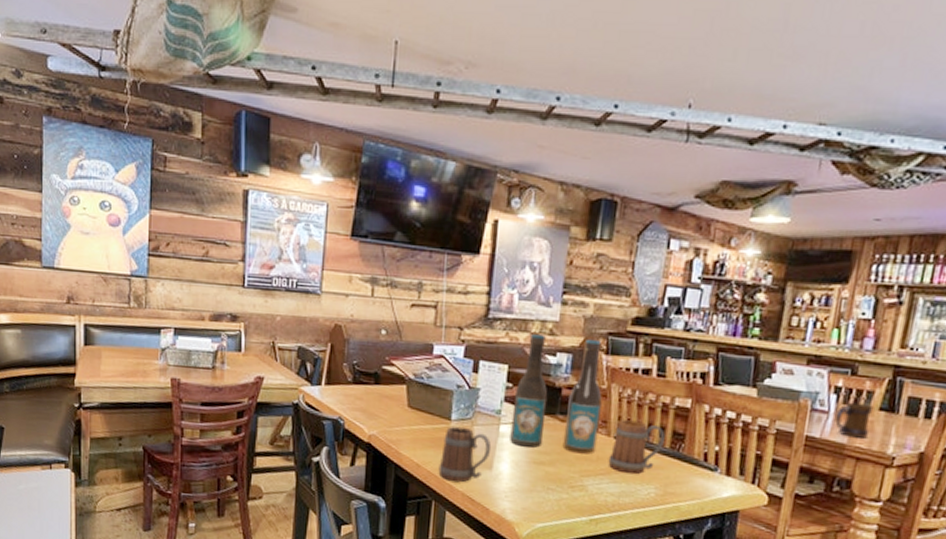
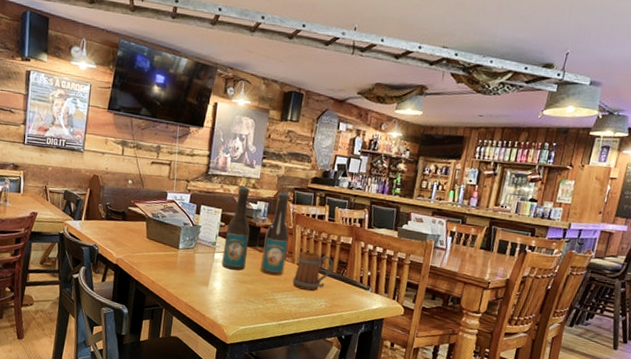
beer mug: present [438,426,492,482] -> none [168,253,208,295]
beer mug: present [835,402,873,439] -> none [450,242,476,269]

